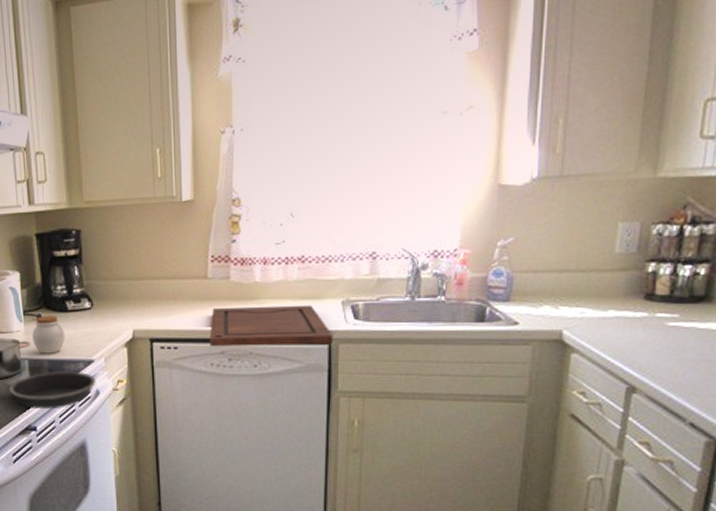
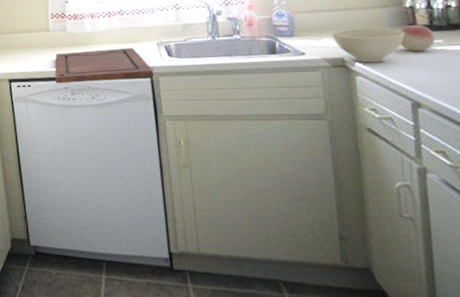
bowl: none [554,295,639,338] -> present [331,27,405,63]
fruit: none [630,295,672,328] -> present [399,24,436,52]

